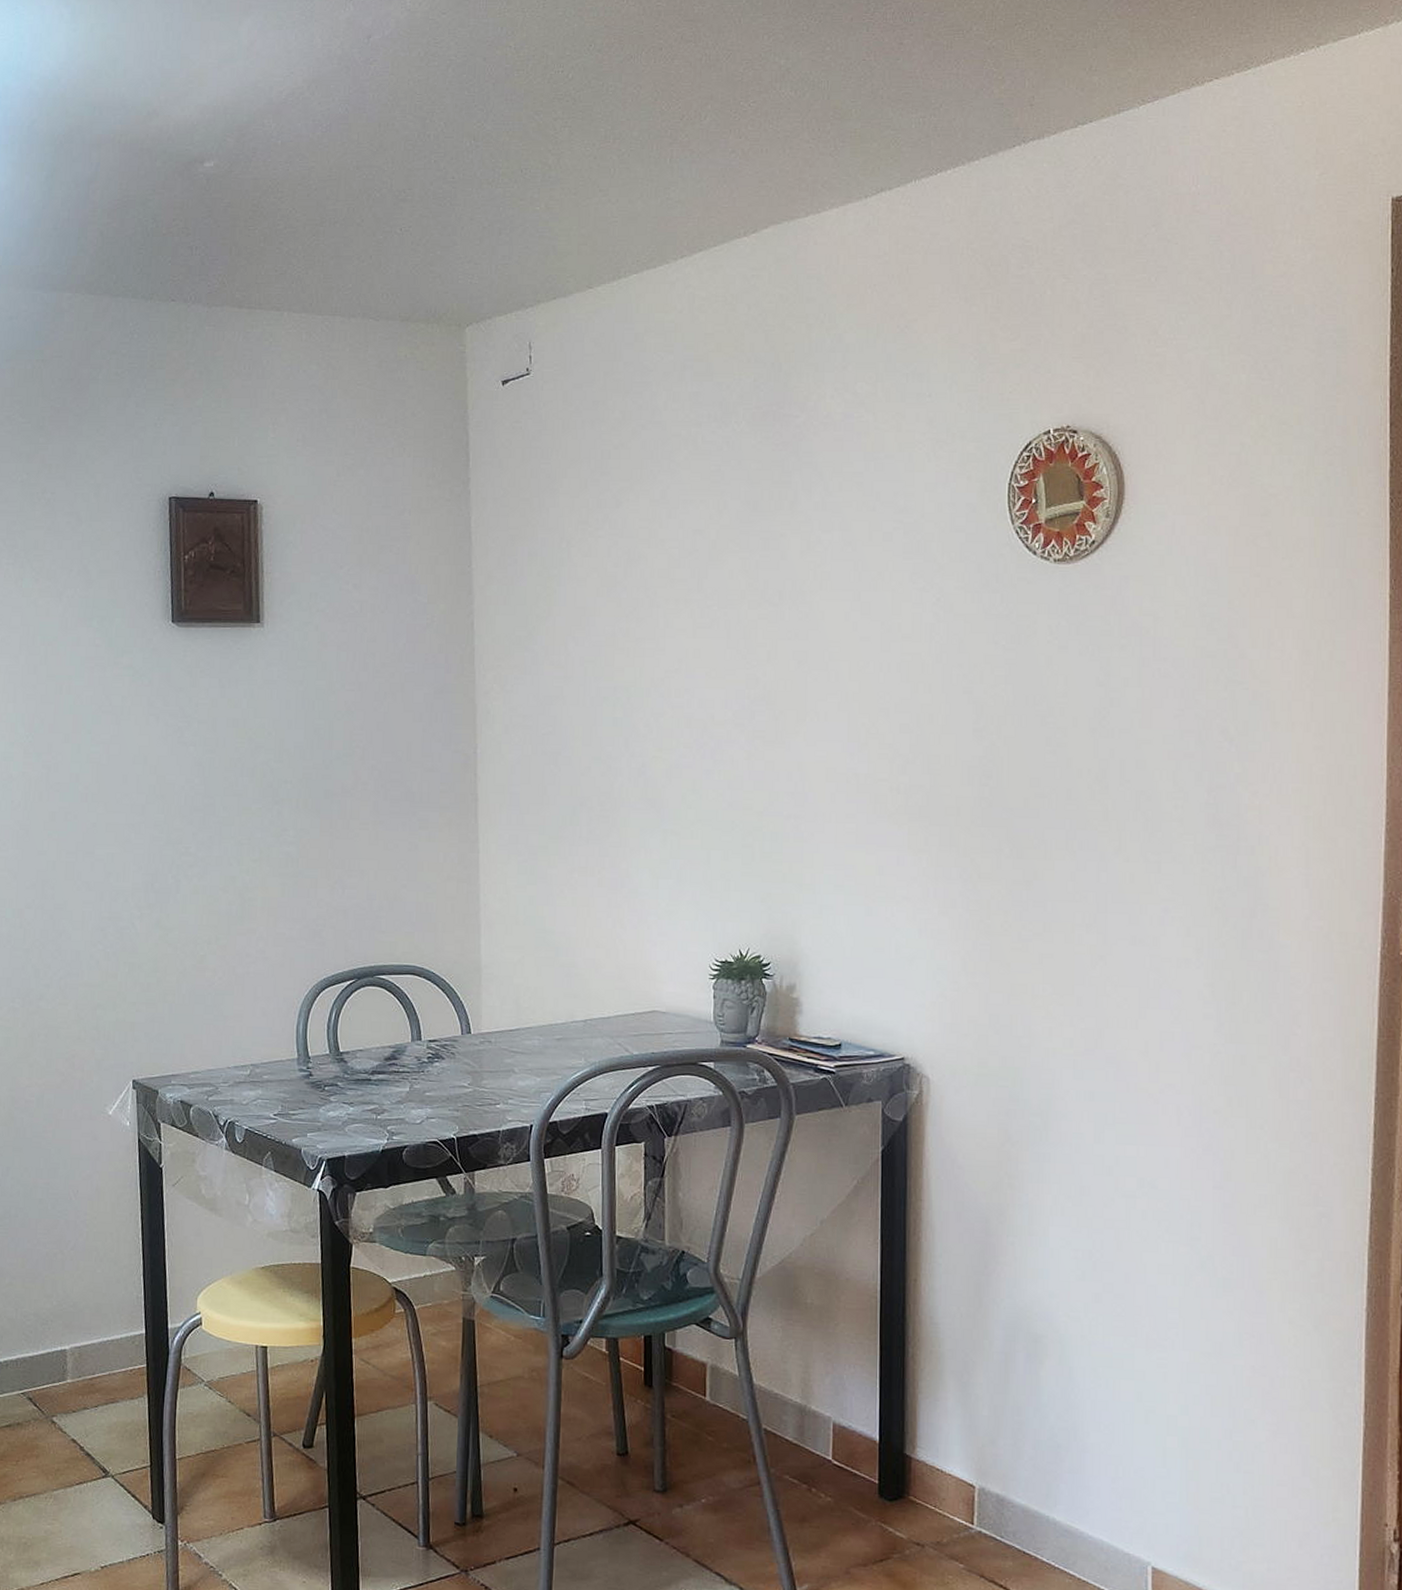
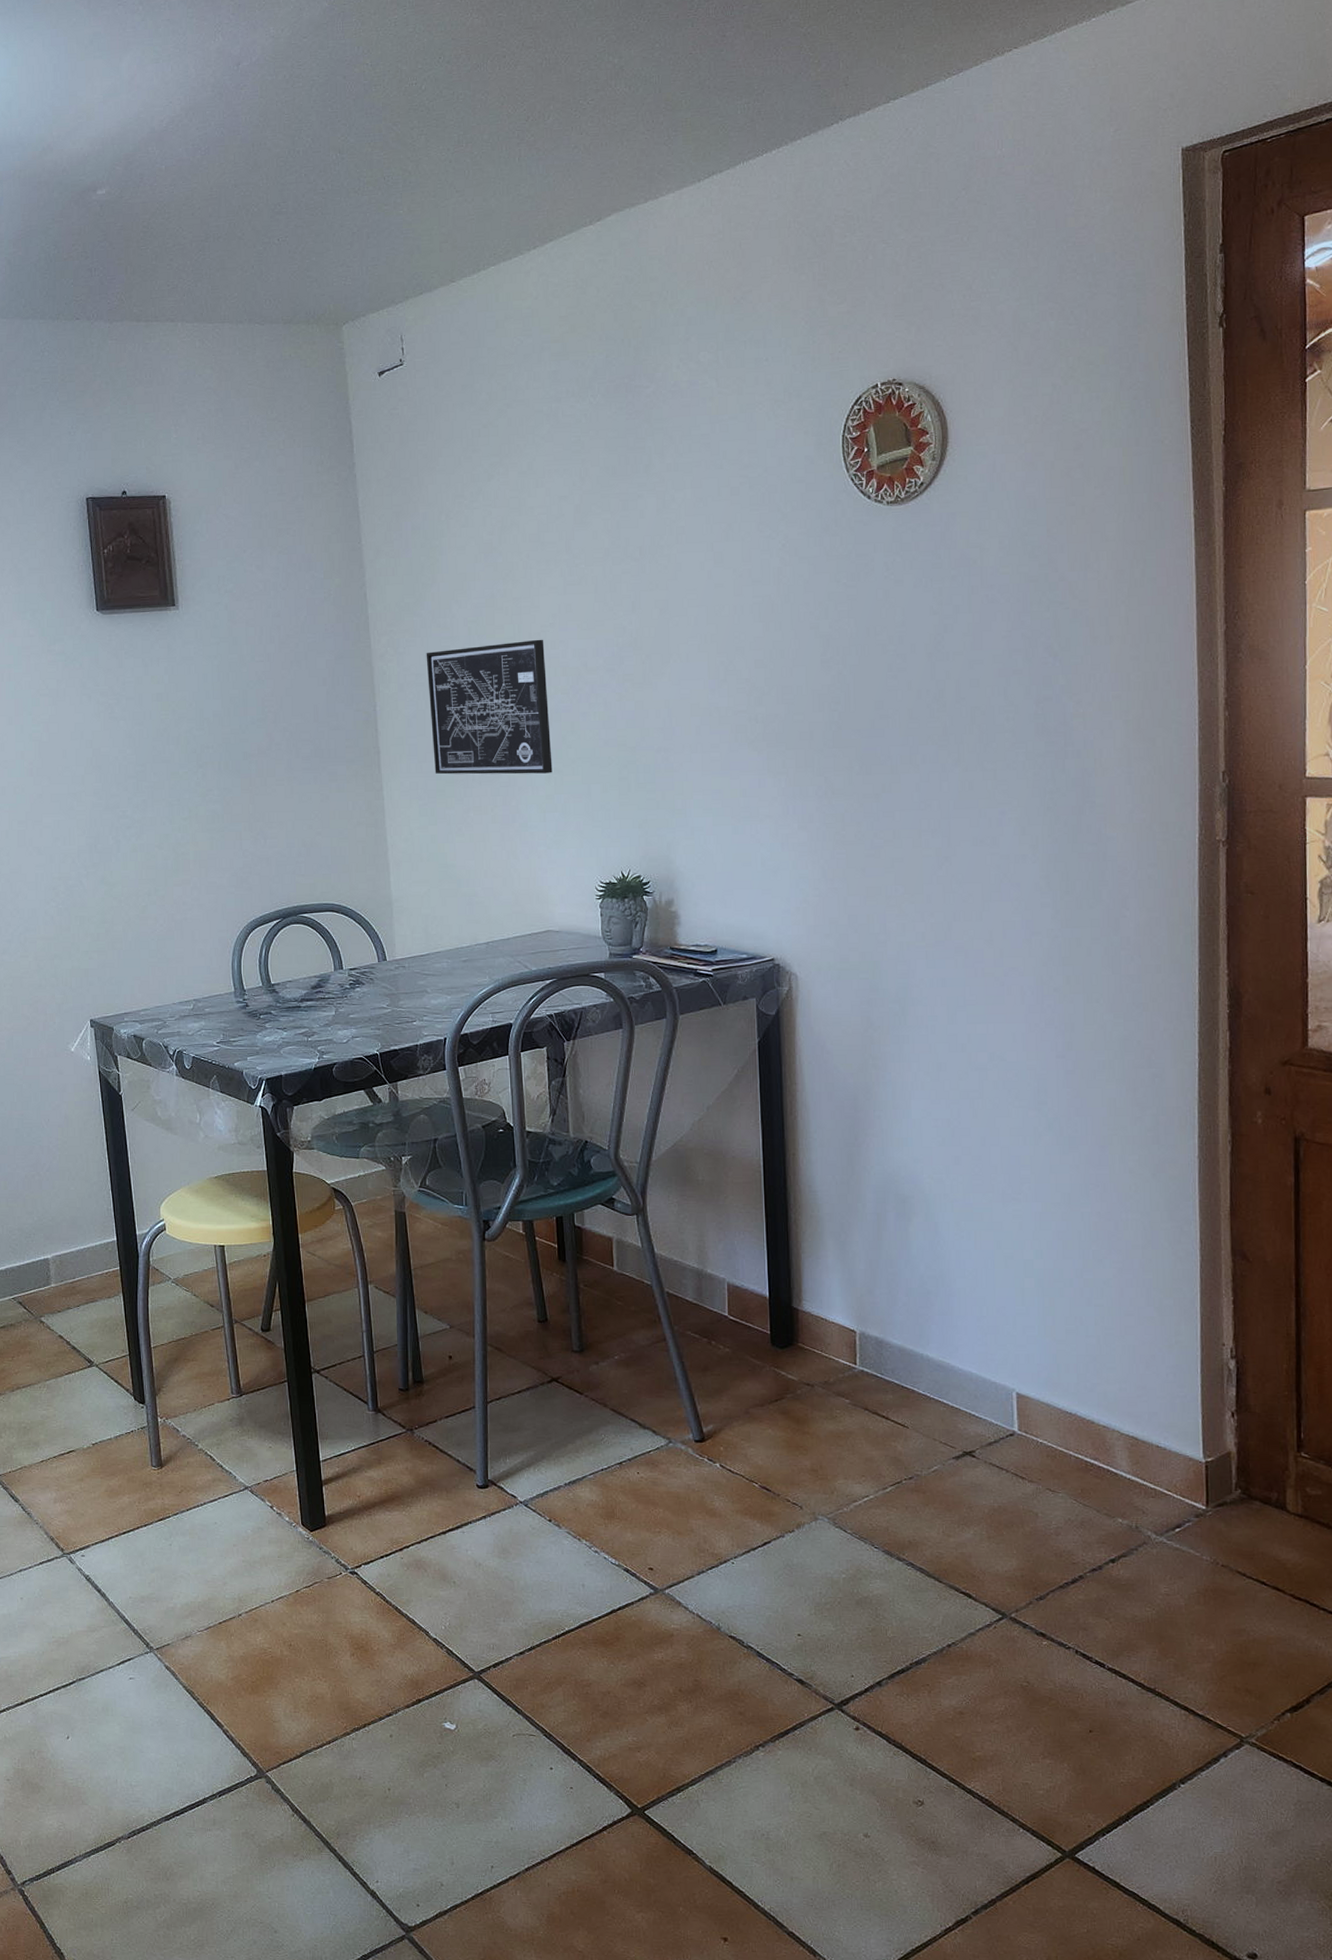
wall art: none [535,685,670,835] -> present [426,639,553,775]

